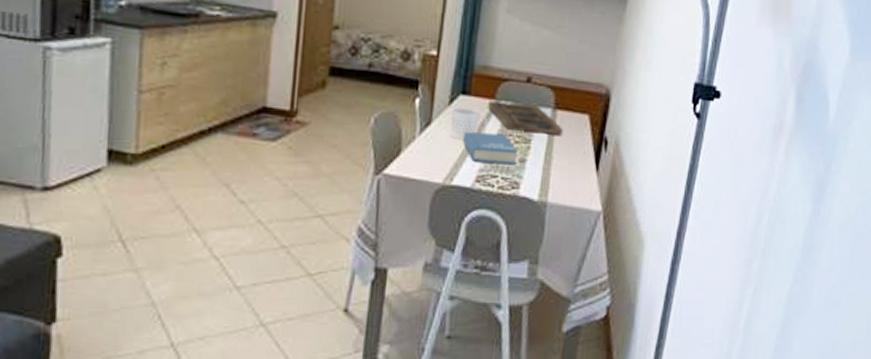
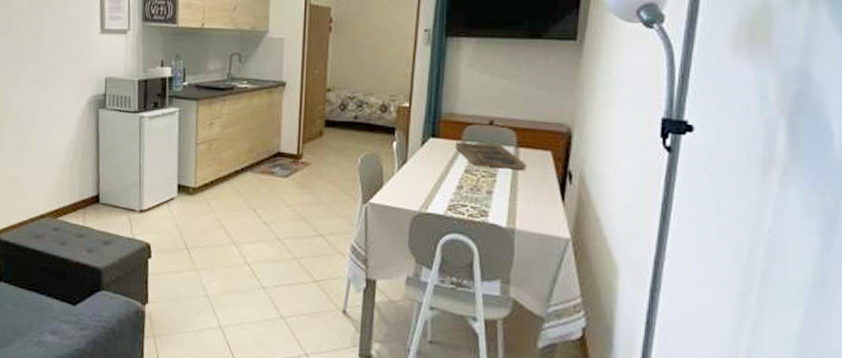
mug: present [449,107,487,141] -> none [422,148,455,176]
book: present [463,132,518,165] -> none [435,168,484,196]

